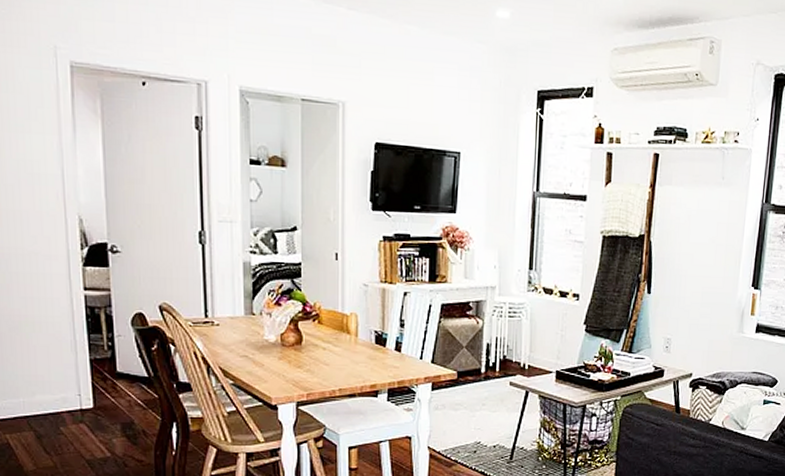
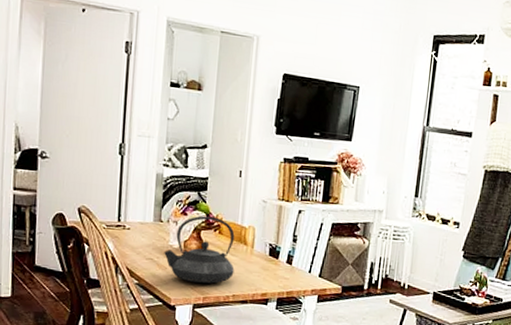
teapot: none [259,305,339,378] -> present [164,215,235,284]

